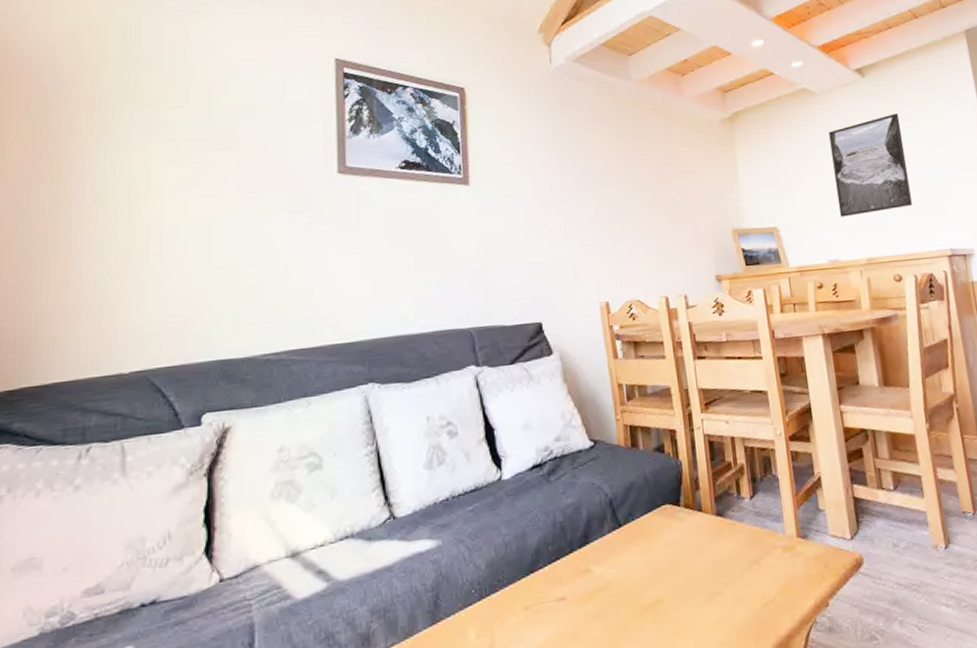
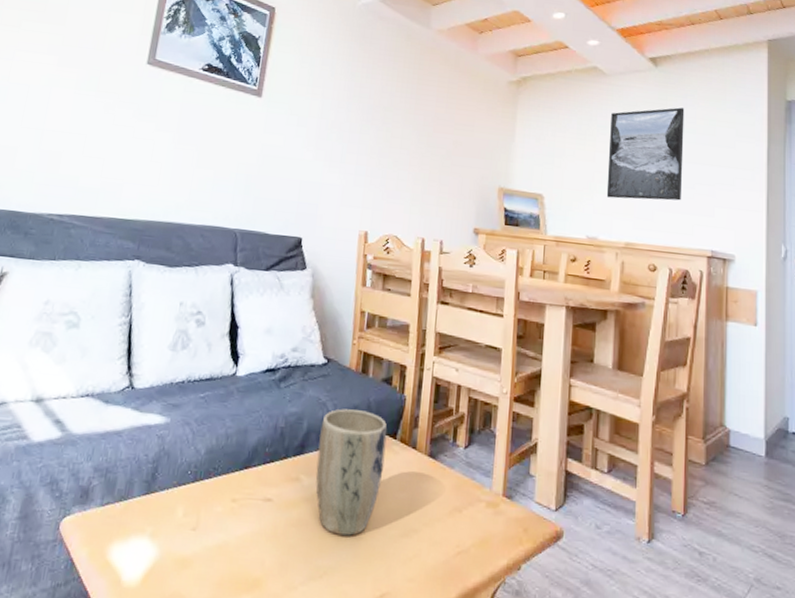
plant pot: none [601,485,674,618] -> present [316,409,387,536]

